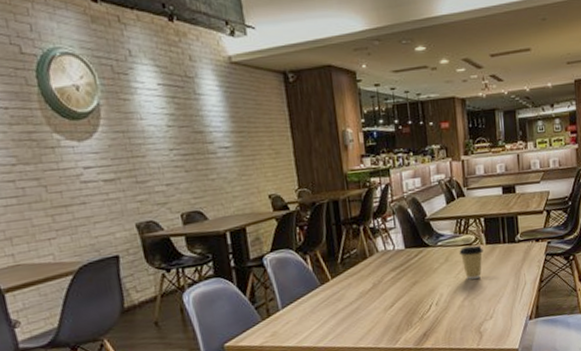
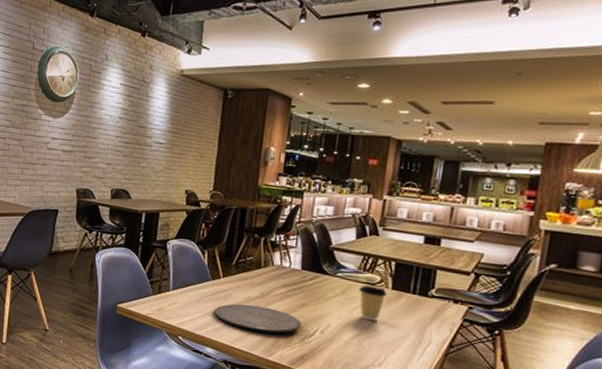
plate: none [331,295,417,326] -> present [214,303,302,334]

